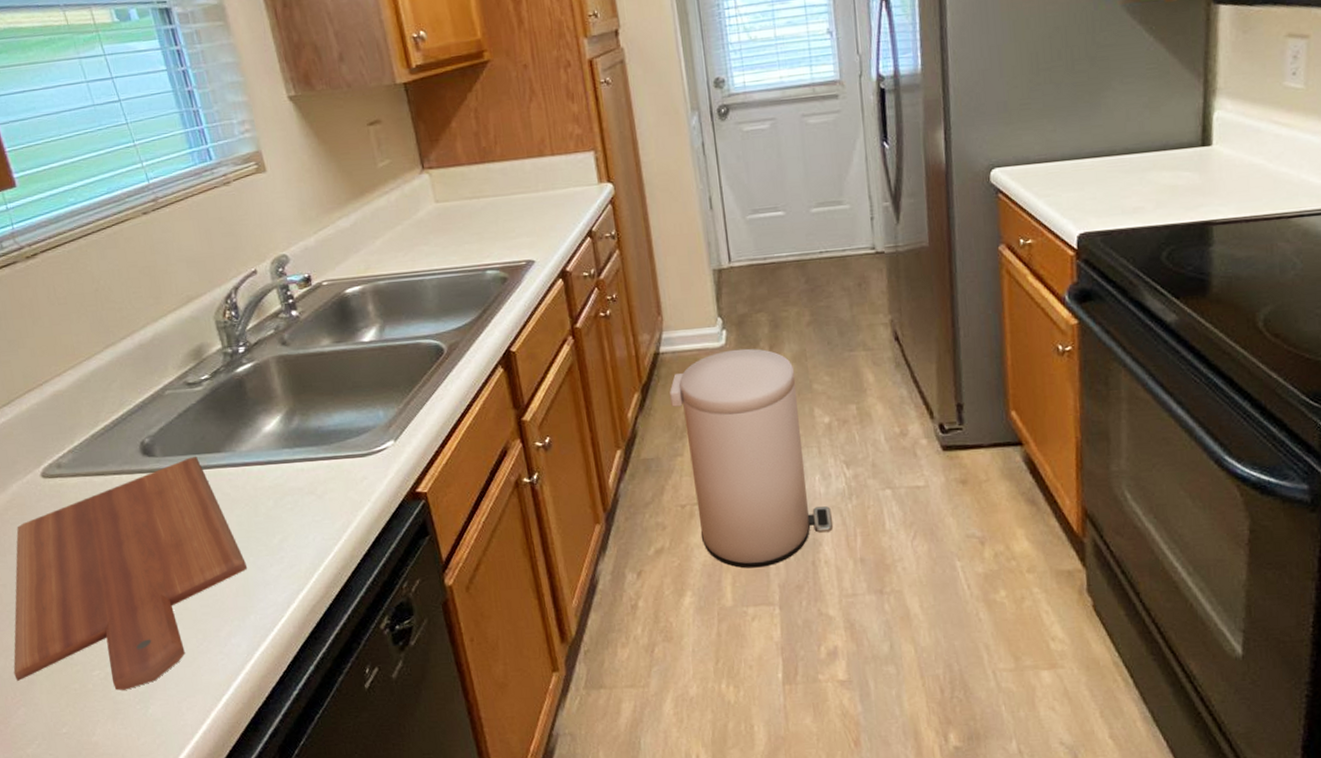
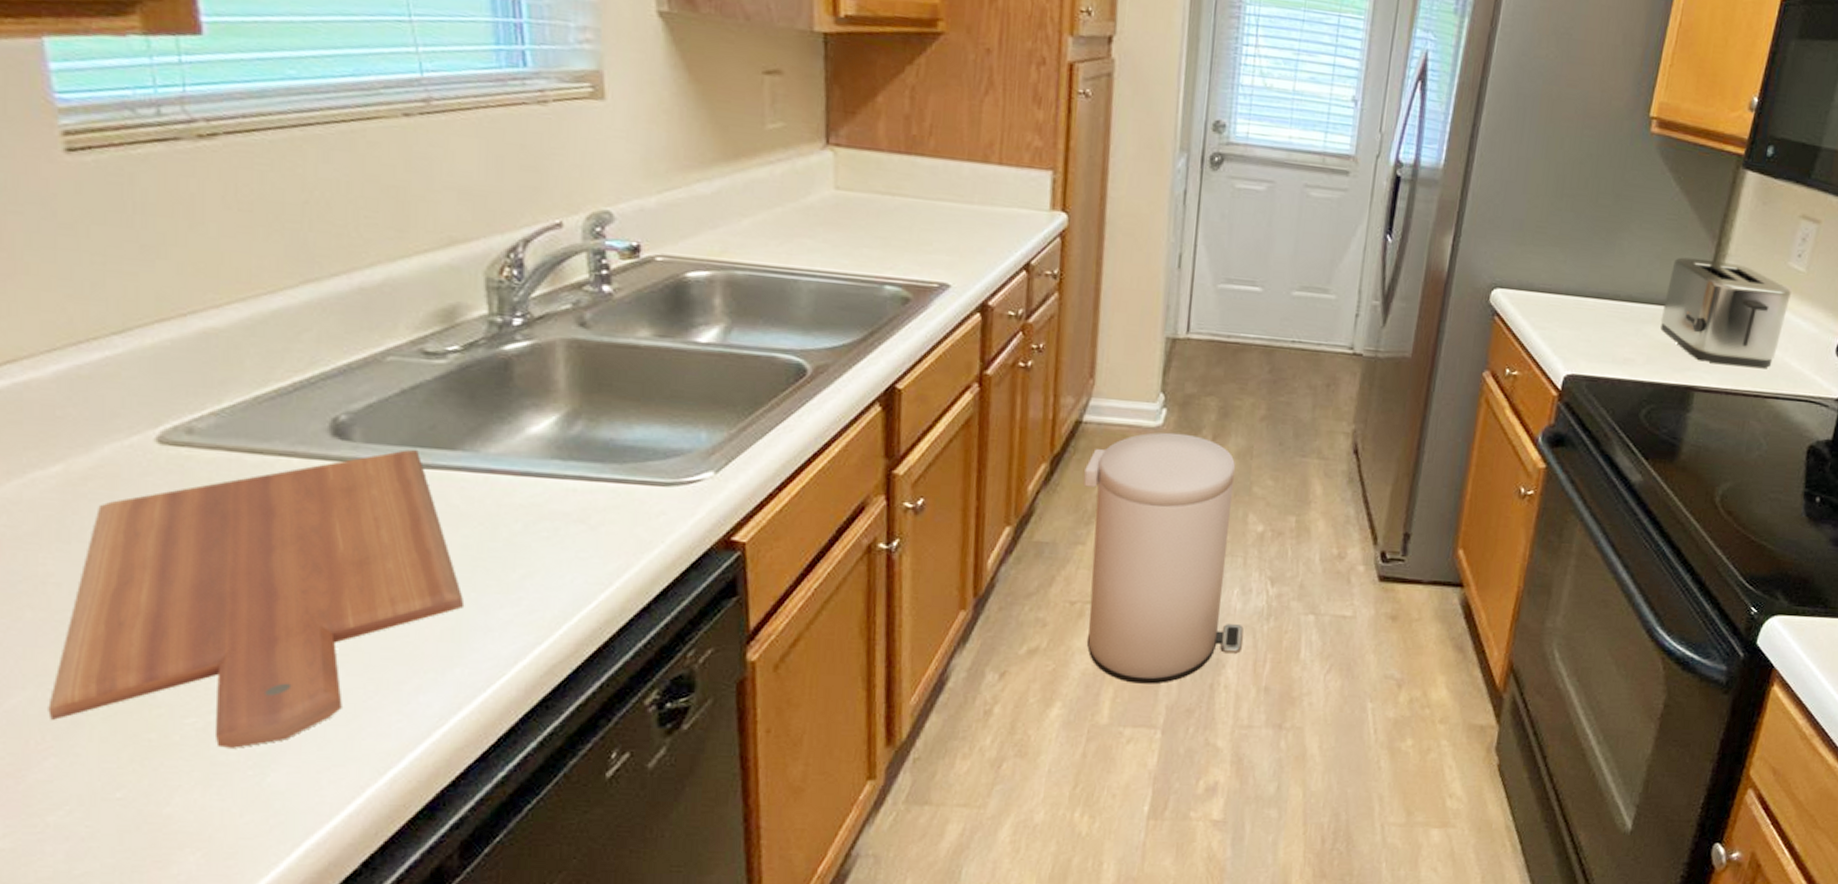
toaster: none [1161,95,1294,196] -> present [1660,257,1791,369]

